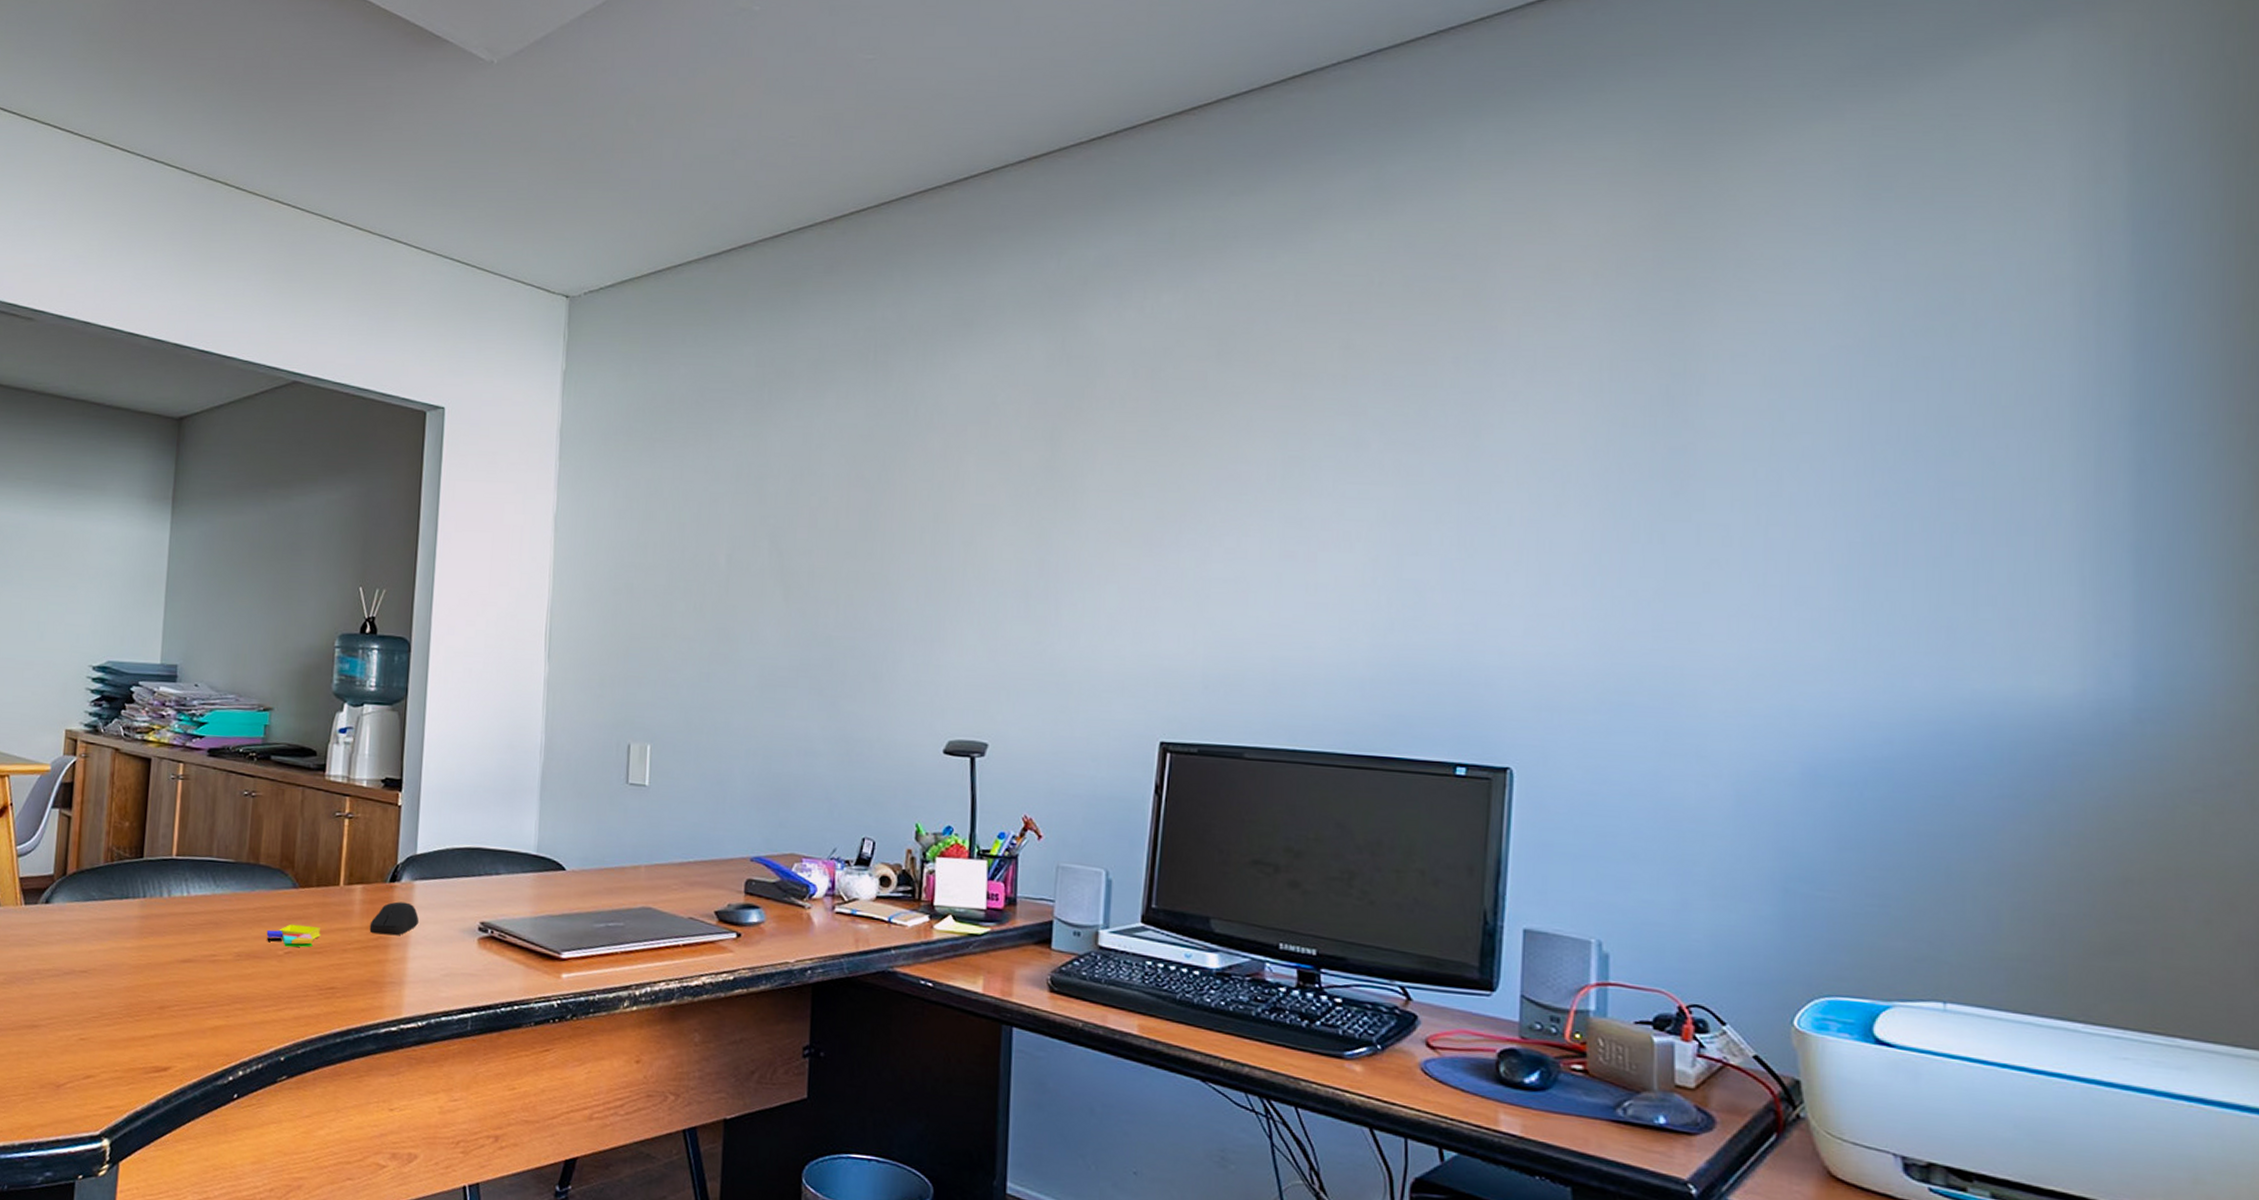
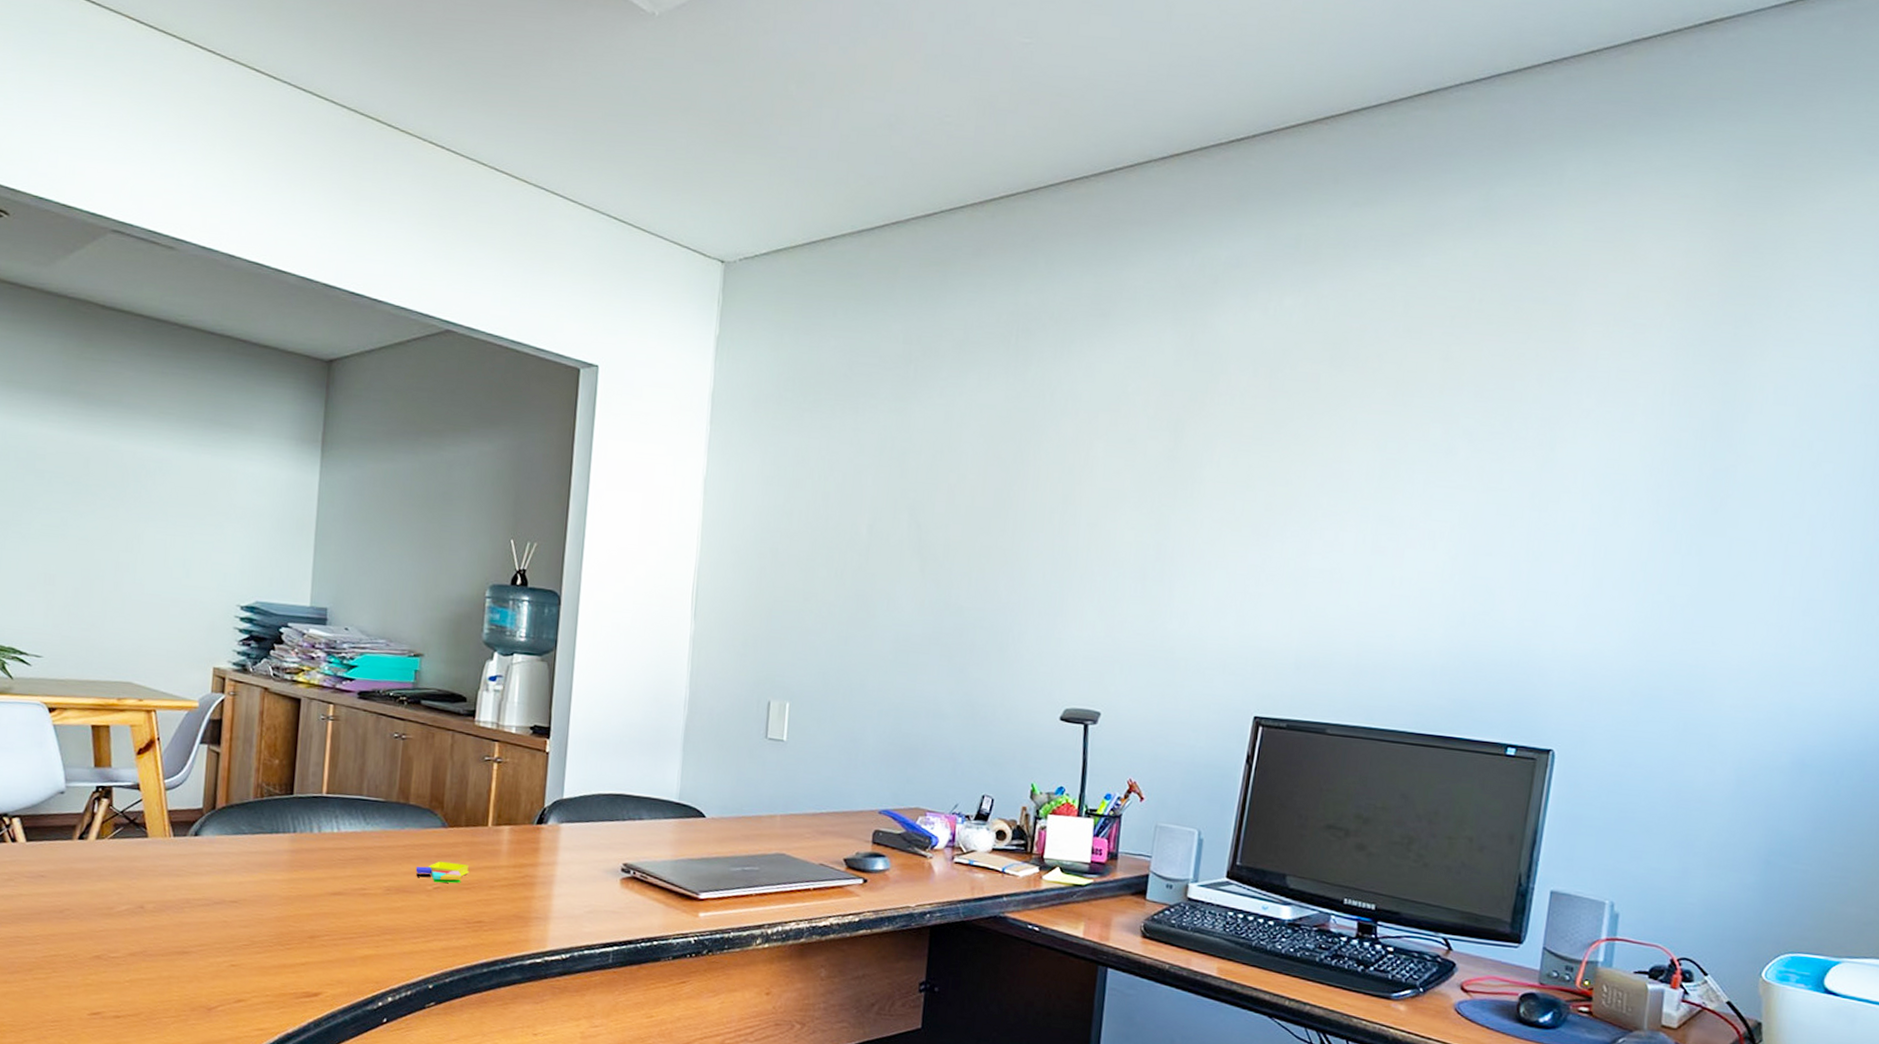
computer mouse: present [369,901,420,936] -> none [516,842,565,875]

